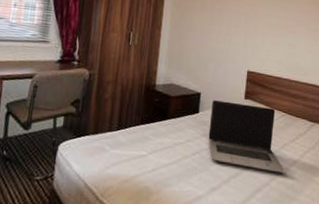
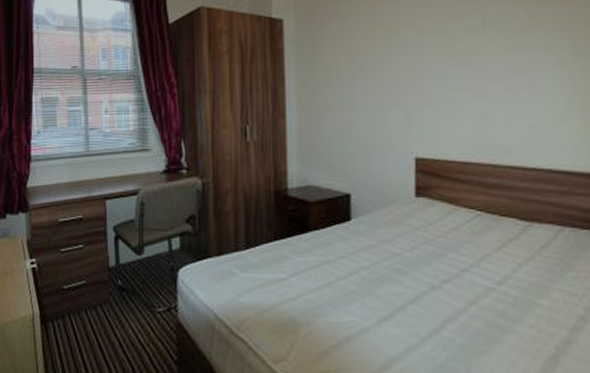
laptop computer: present [208,100,286,174] -> none [367,202,492,296]

